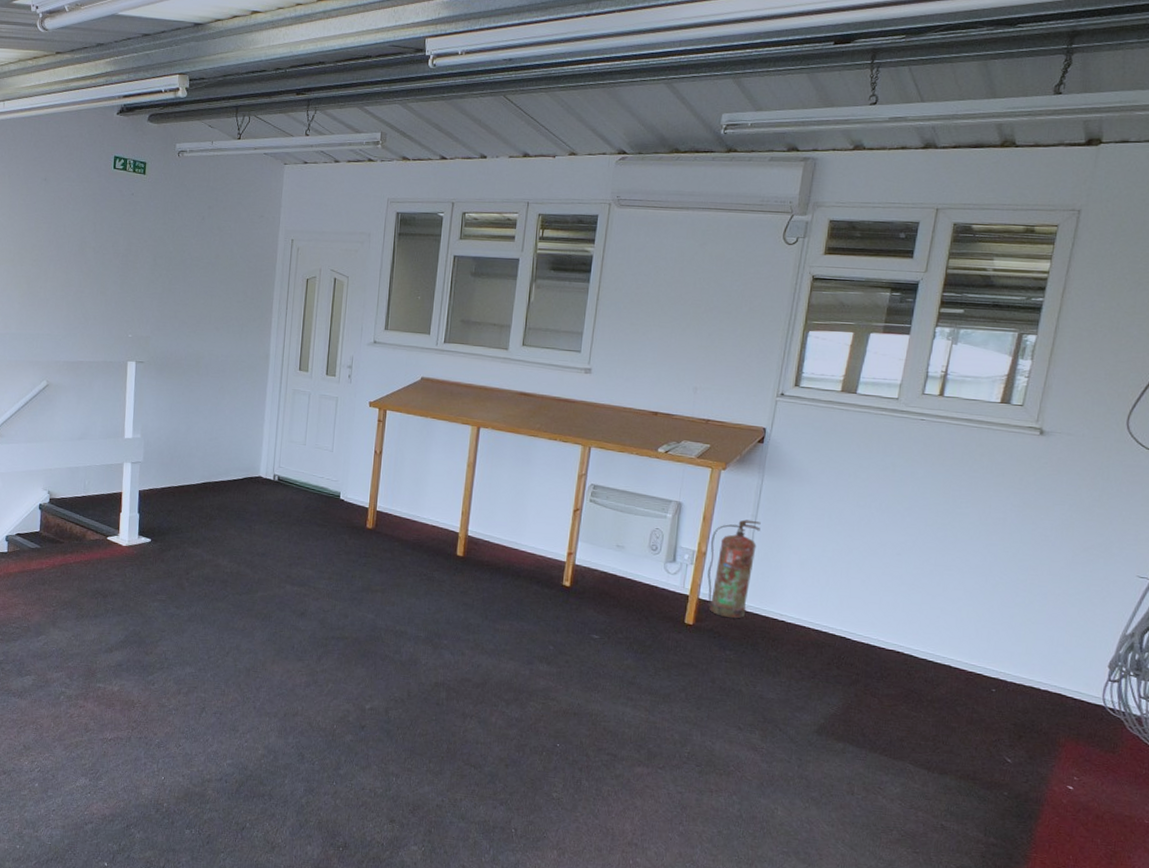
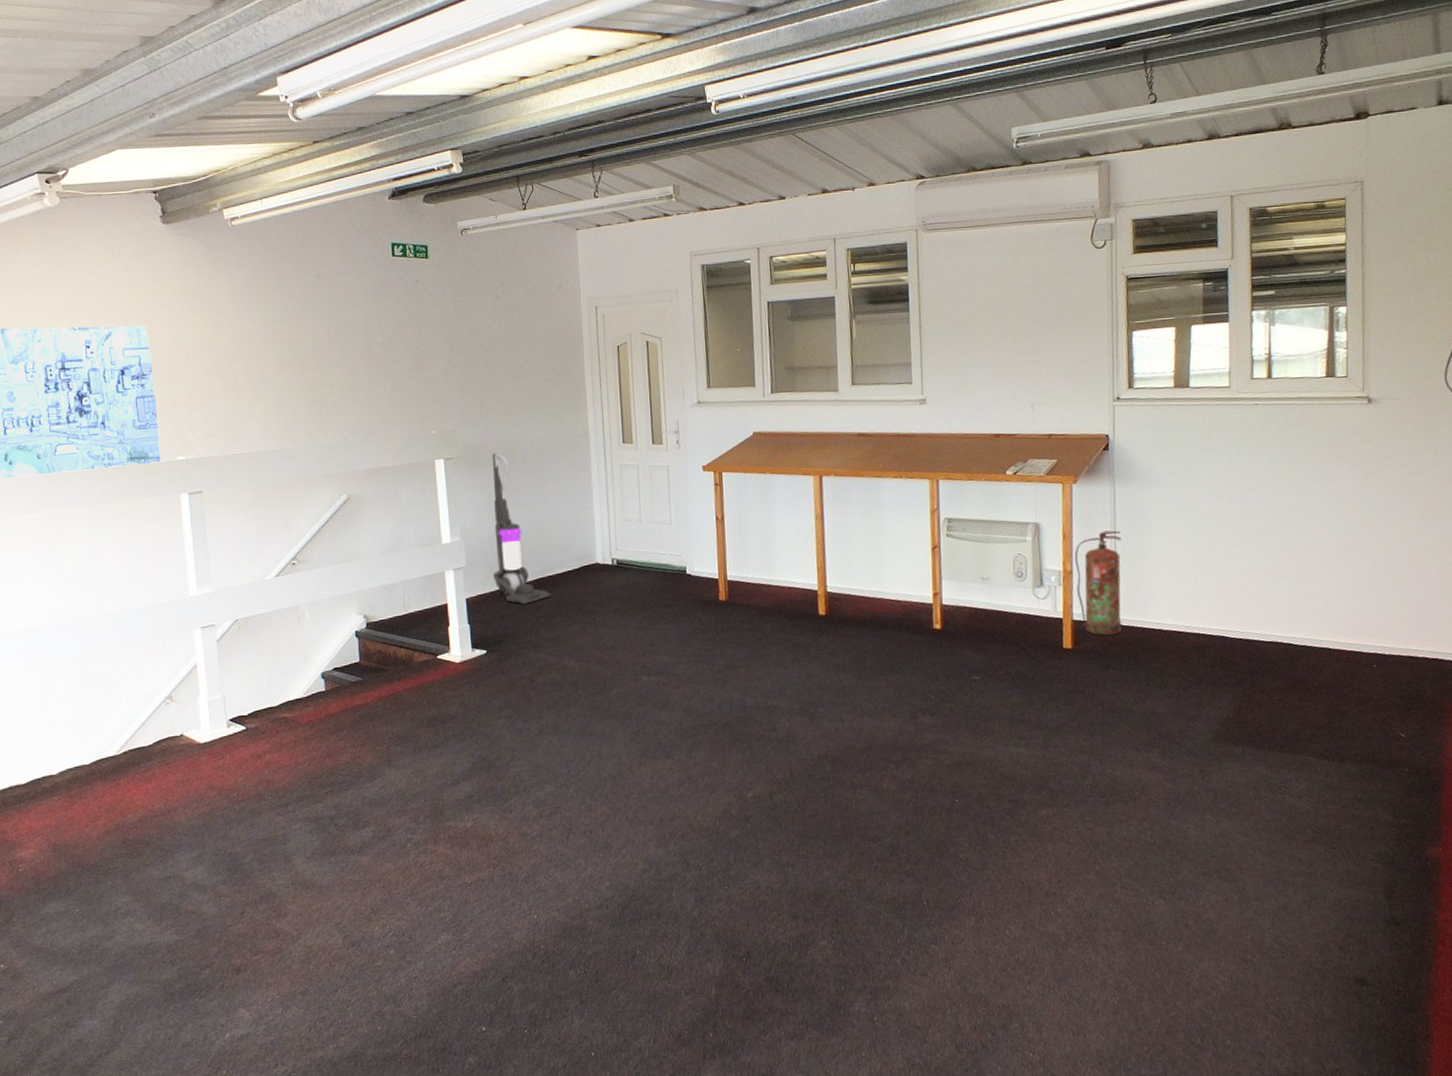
vacuum cleaner: none [166,363,215,504] -> present [491,453,551,604]

